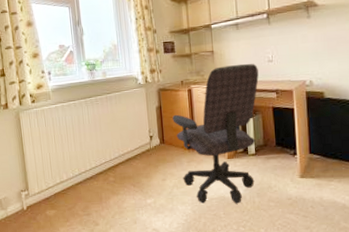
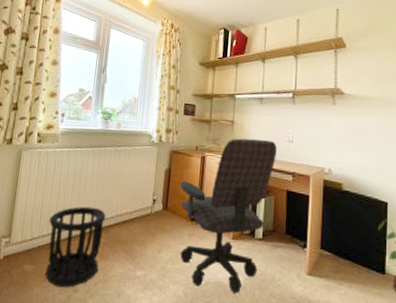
wastebasket: none [59,152,113,224] -> present [45,206,106,288]

